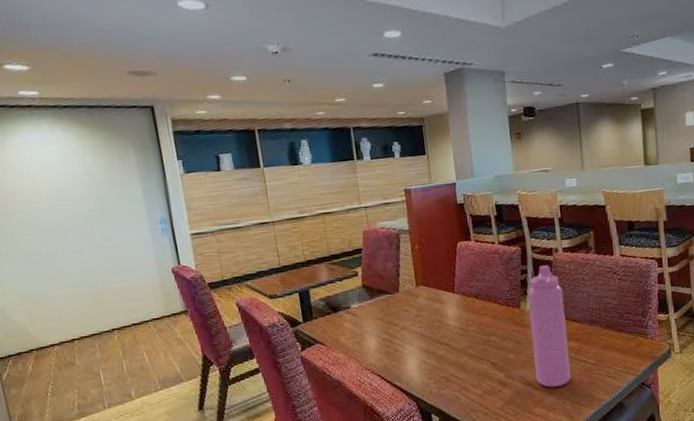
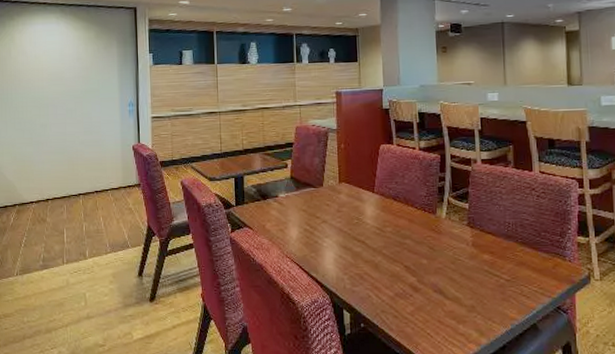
water bottle: present [527,265,571,388] -> none [444,175,483,299]

